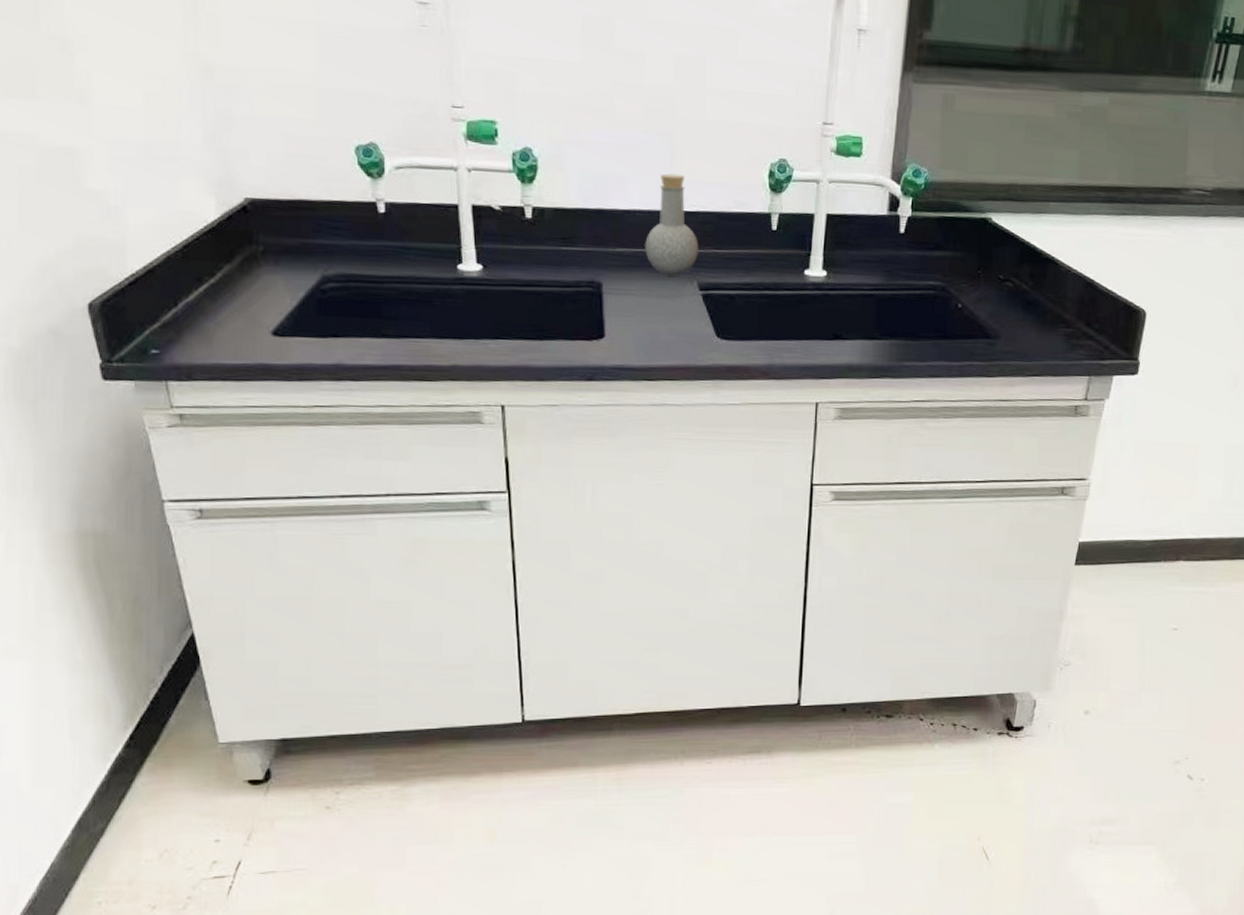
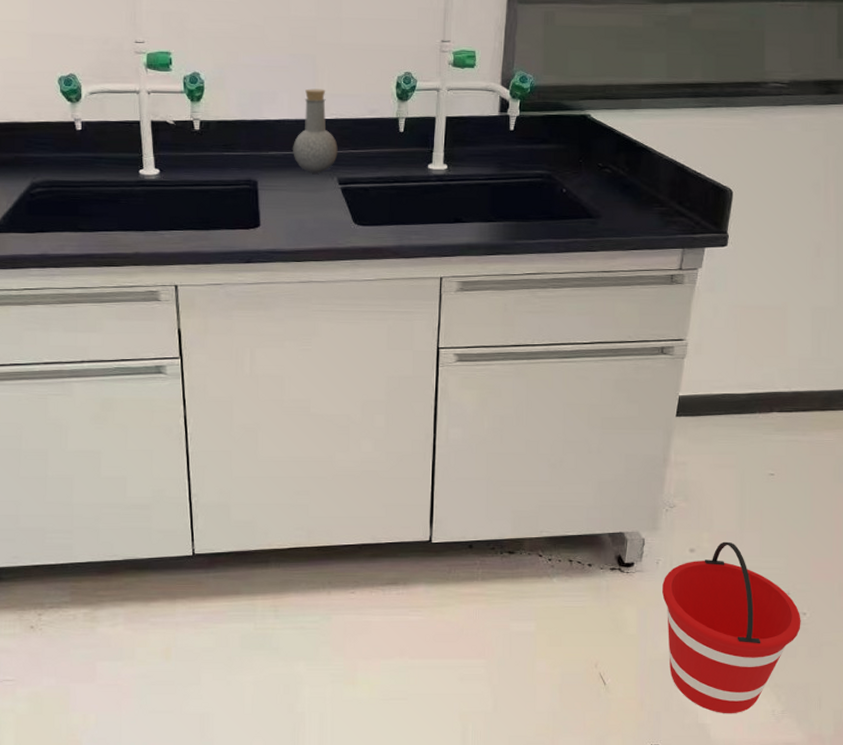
bucket: none [1053,702,1199,888] -> present [662,541,801,714]

